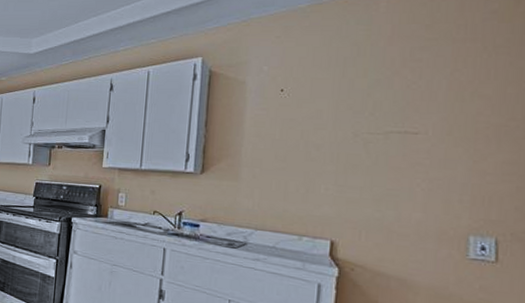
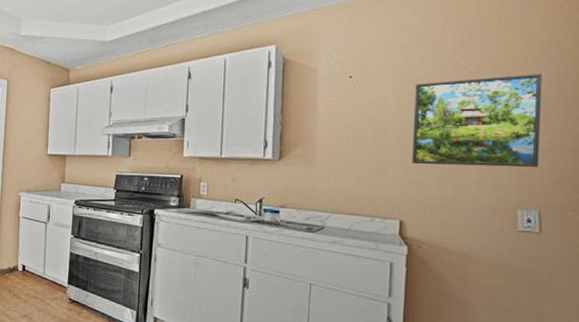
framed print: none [347,88,507,191] -> present [412,73,542,168]

